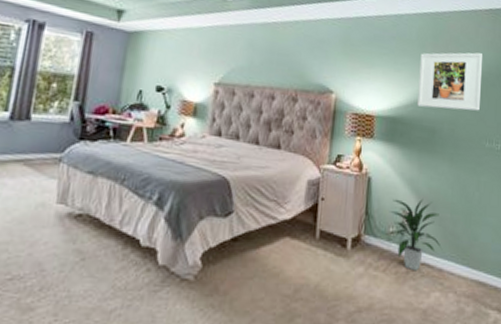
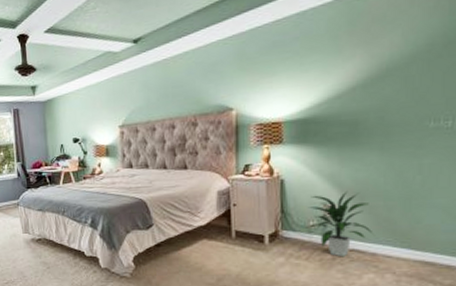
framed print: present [417,52,482,111] -> none [333,24,421,102]

